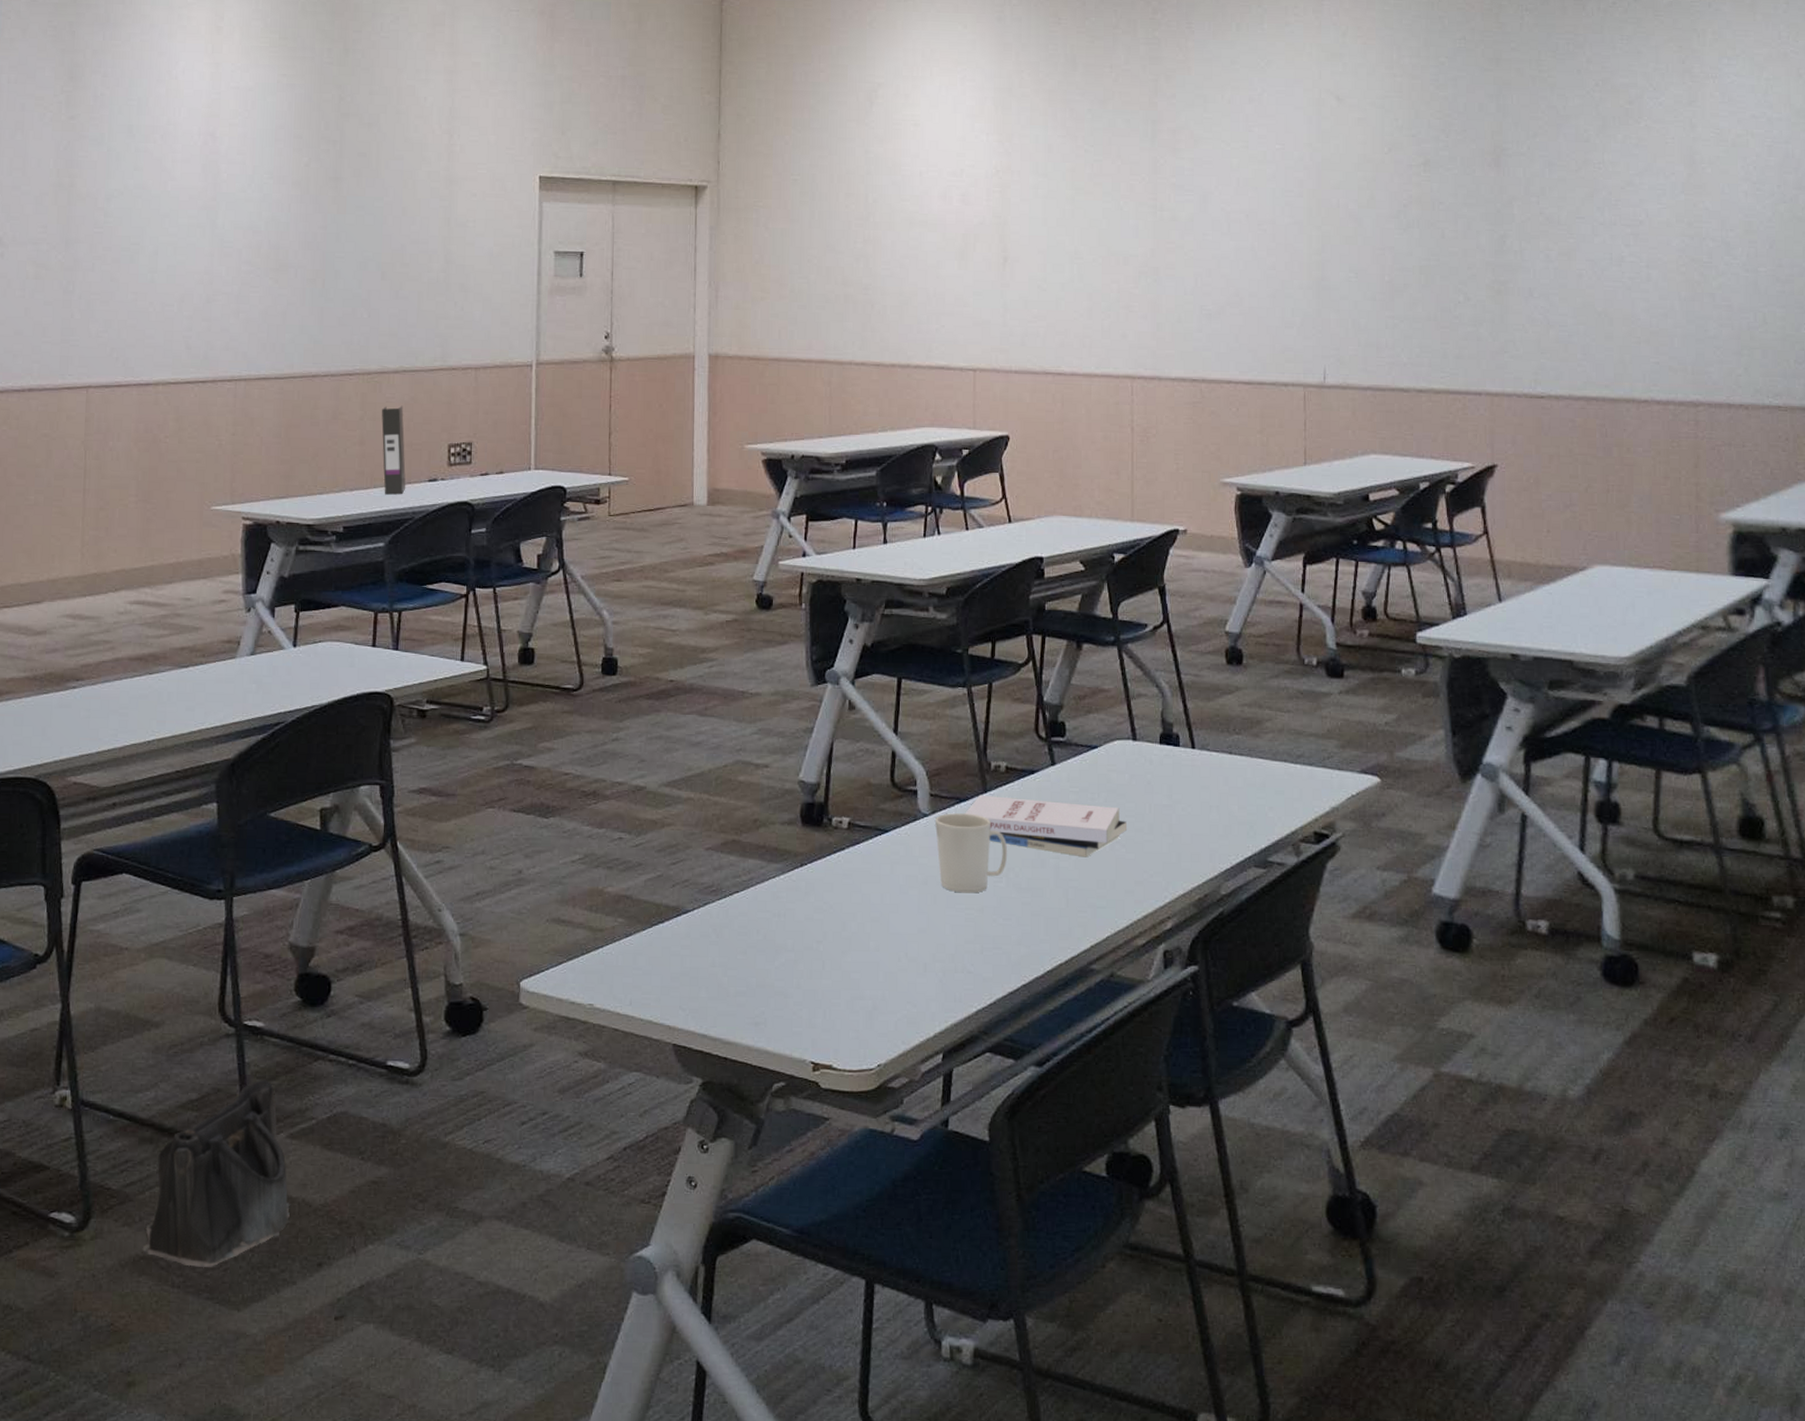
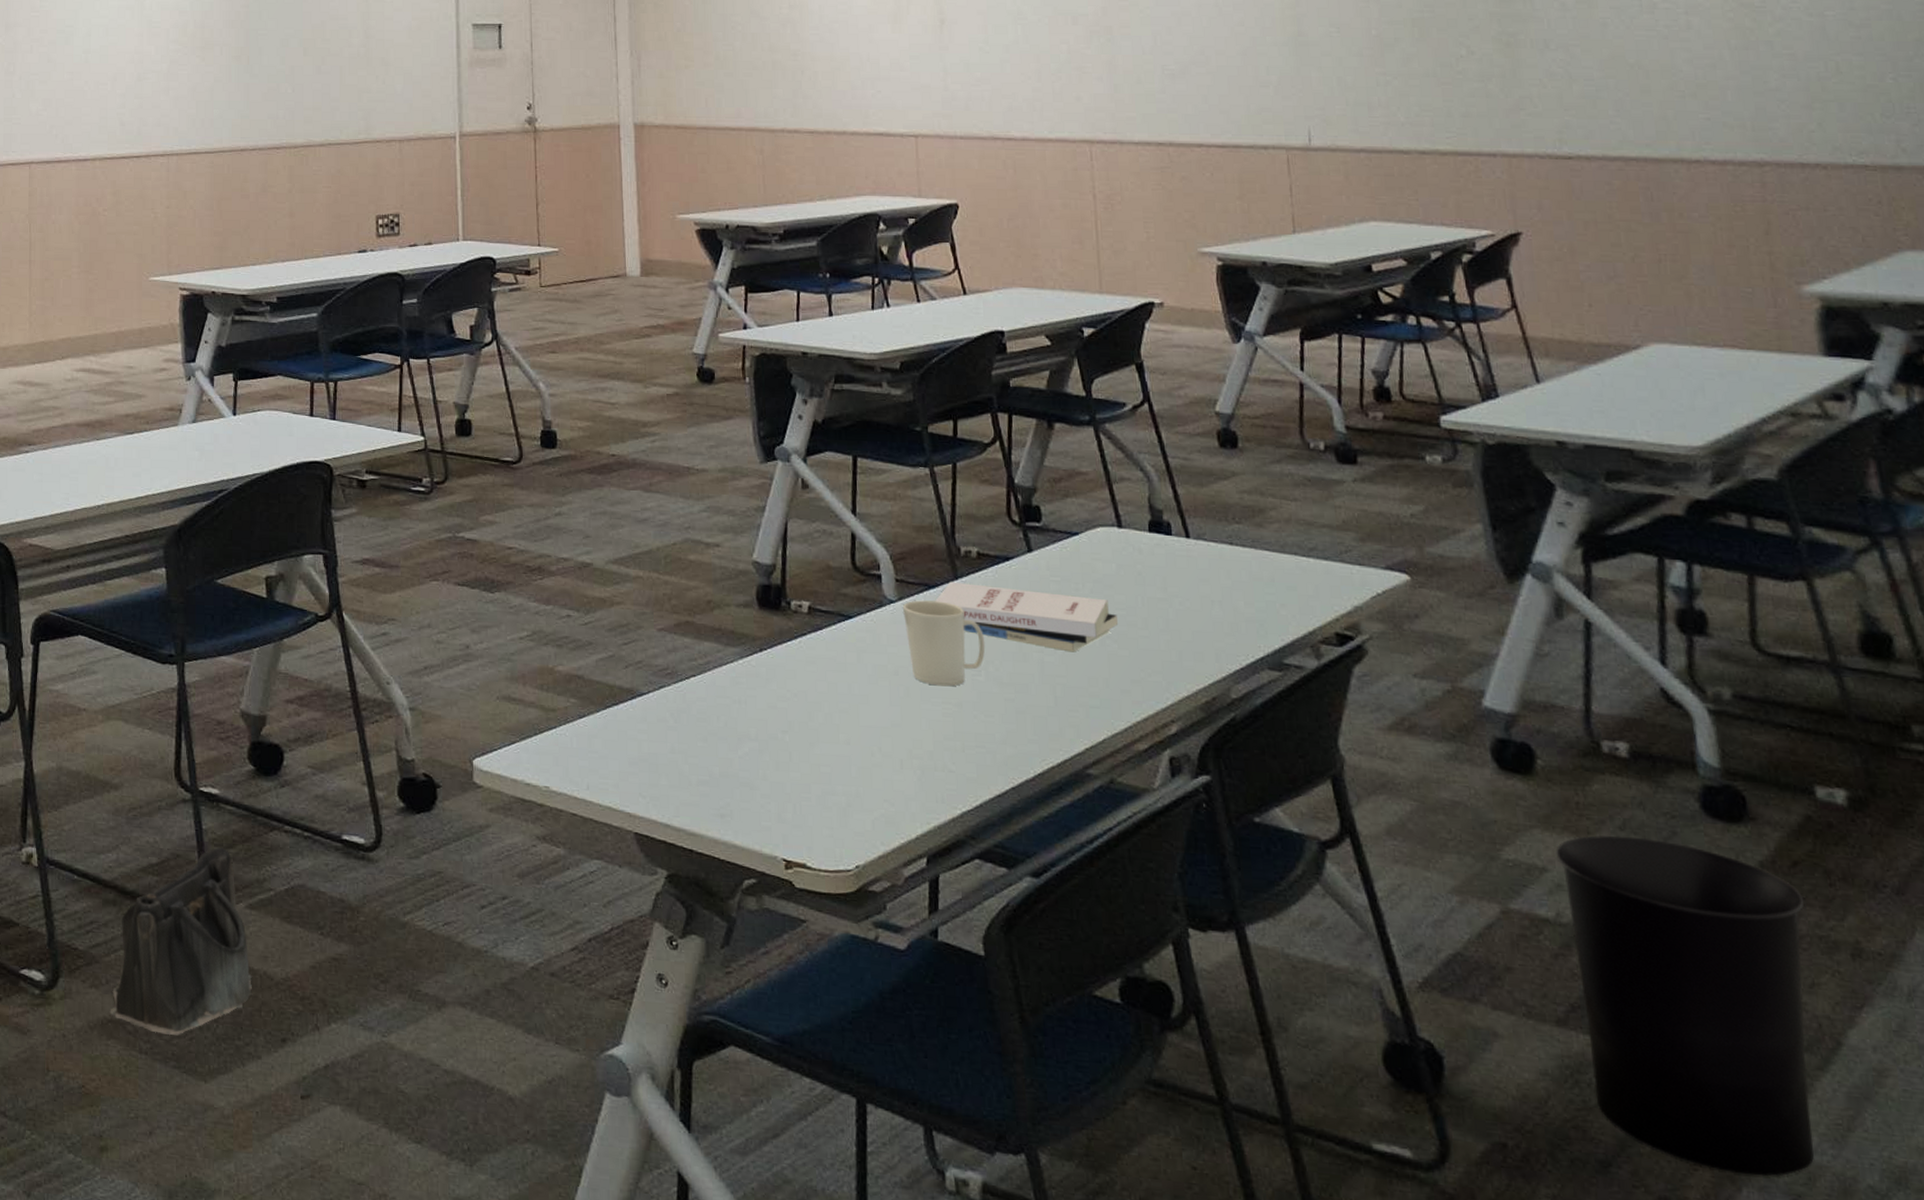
binder: present [381,405,406,496] -> none [310,178,337,267]
waste bin: none [1481,1003,1677,1290] -> present [1555,835,1814,1176]

